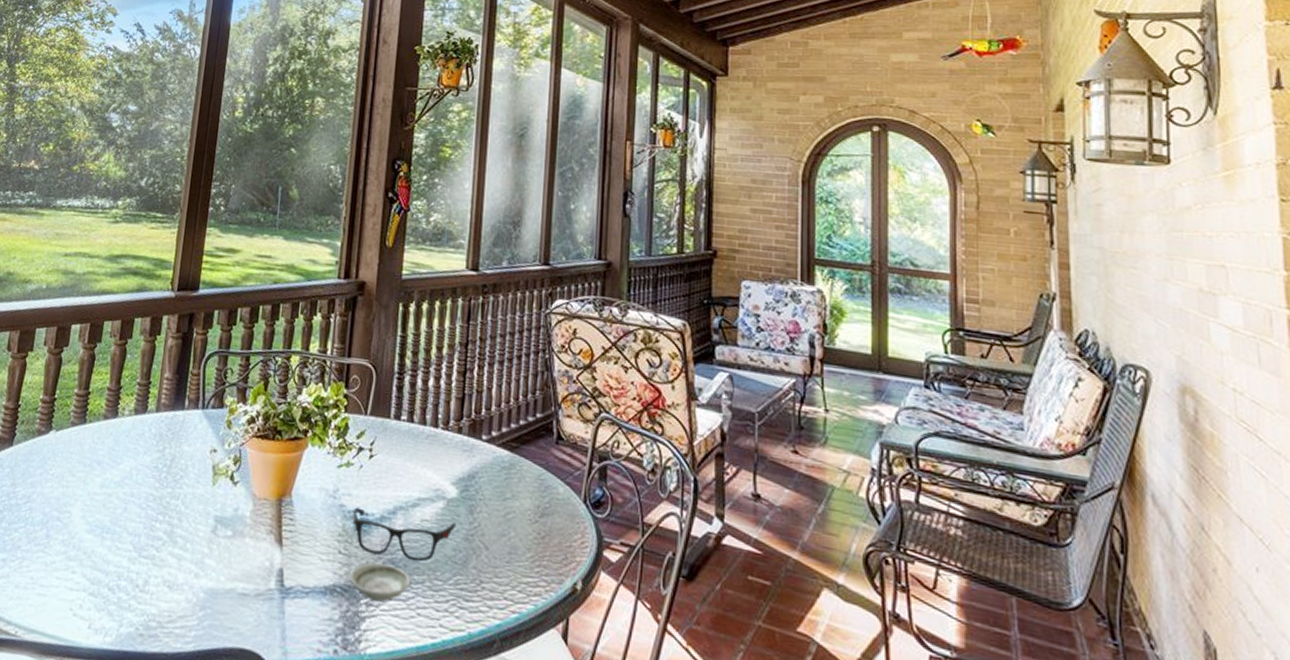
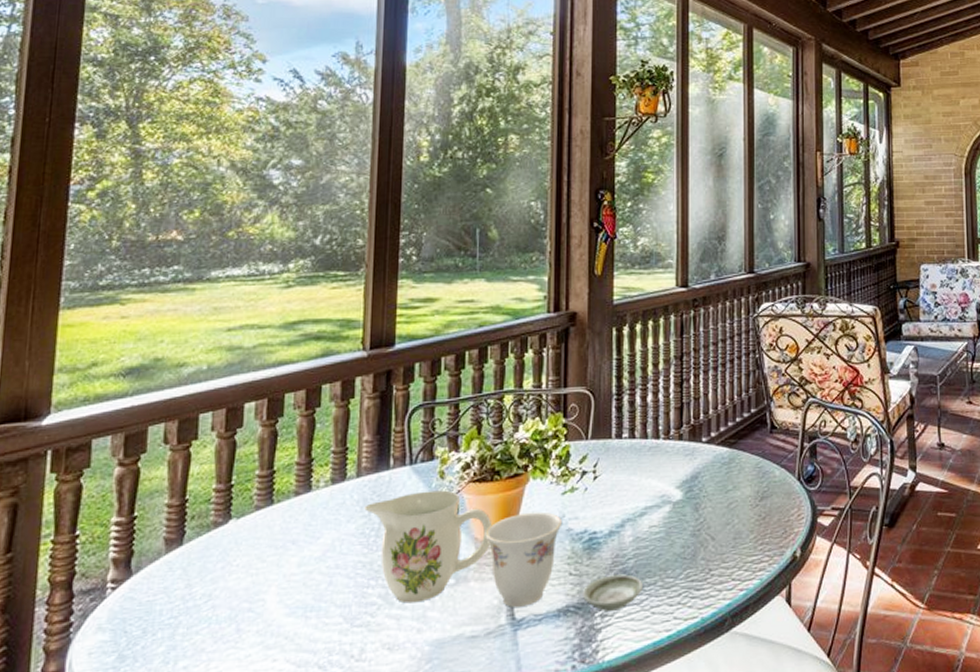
pitcher: none [160,437,271,548] -> present [364,490,493,604]
teacup: none [263,478,336,576] -> present [485,511,563,607]
sunglasses: present [352,507,456,562] -> none [581,523,682,569]

